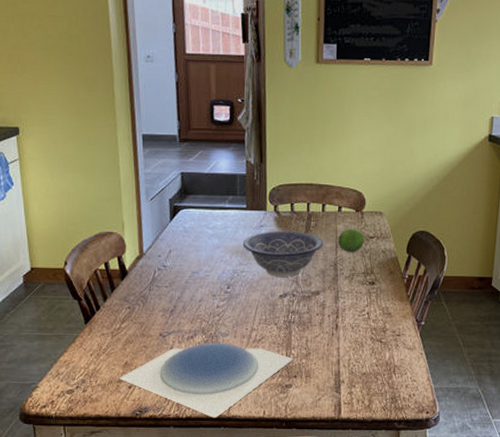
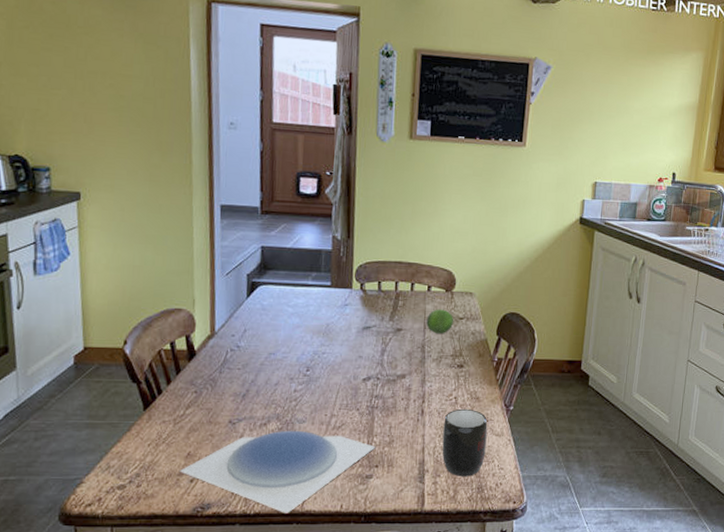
decorative bowl: present [242,230,324,277] -> none [325,309,412,359]
mug: none [356,323,400,387] -> present [442,408,488,476]

